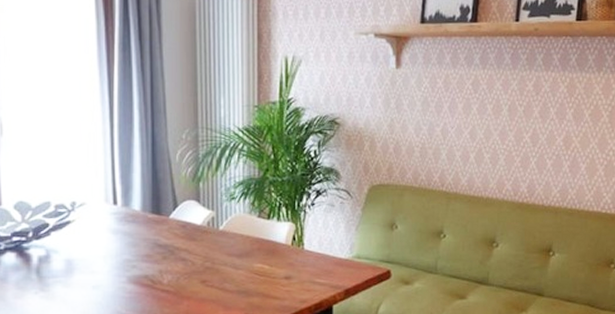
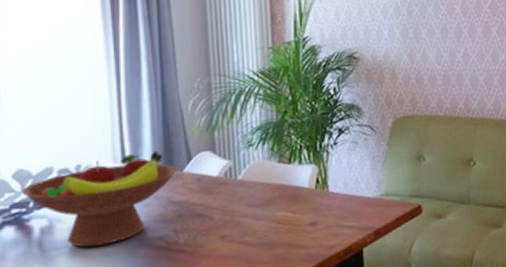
fruit bowl: none [22,195,164,278] -> present [21,150,177,248]

